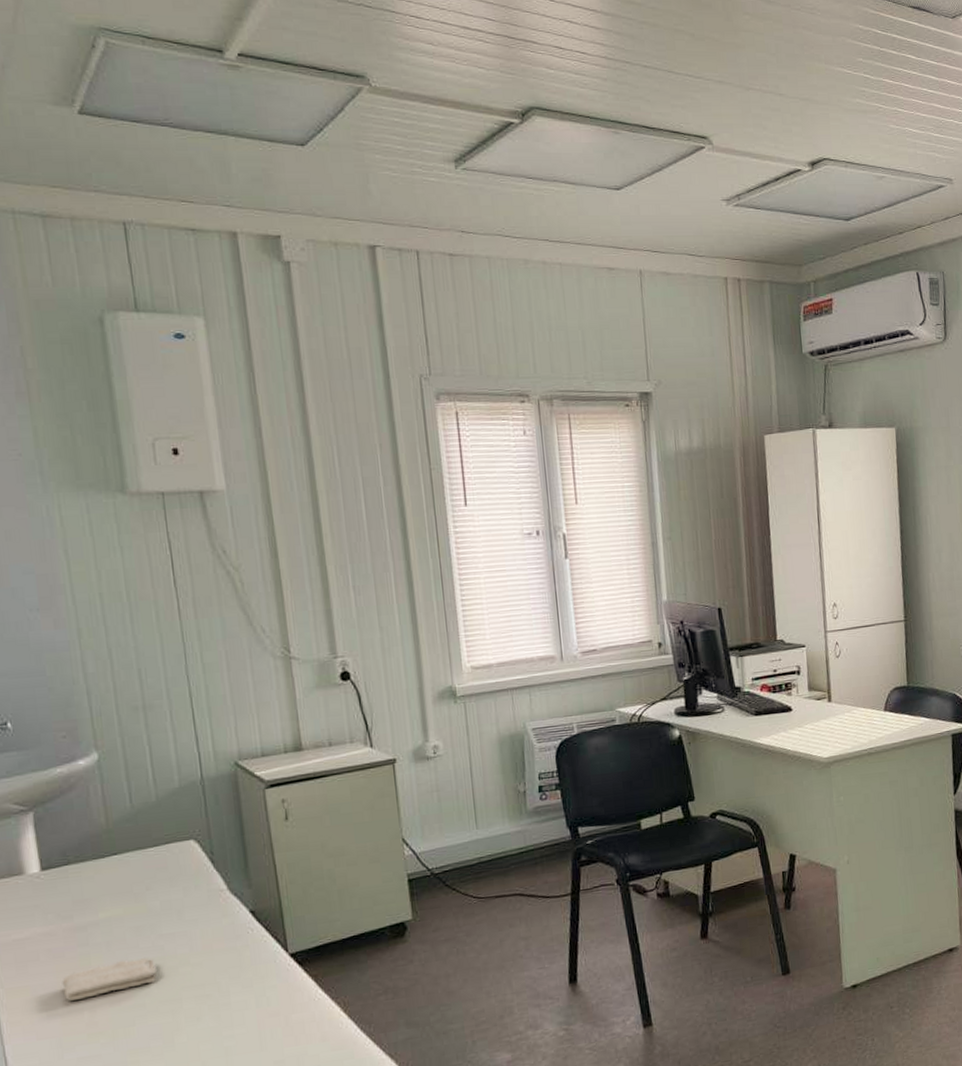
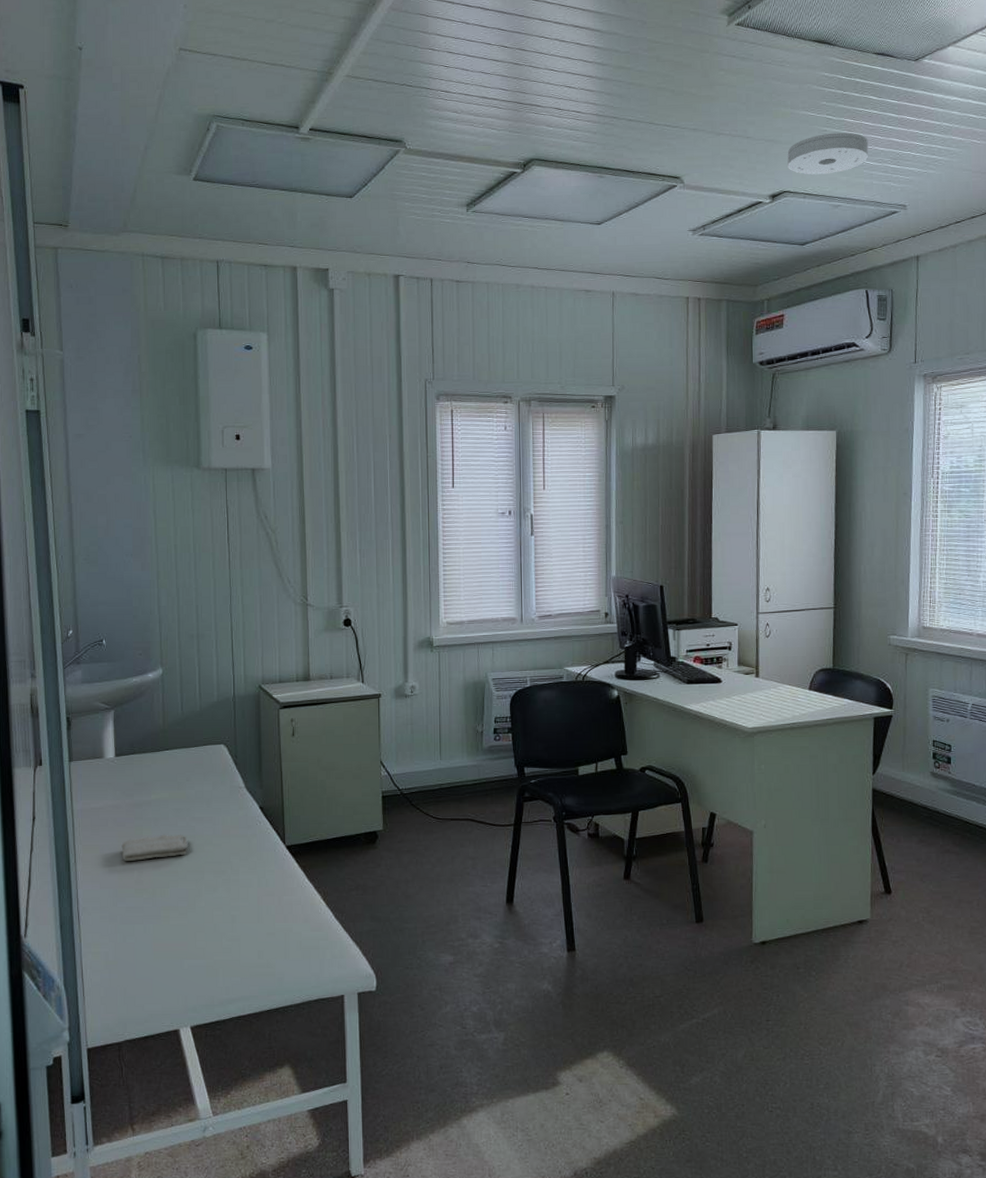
smoke detector: none [824,94,911,141] -> present [787,132,869,175]

